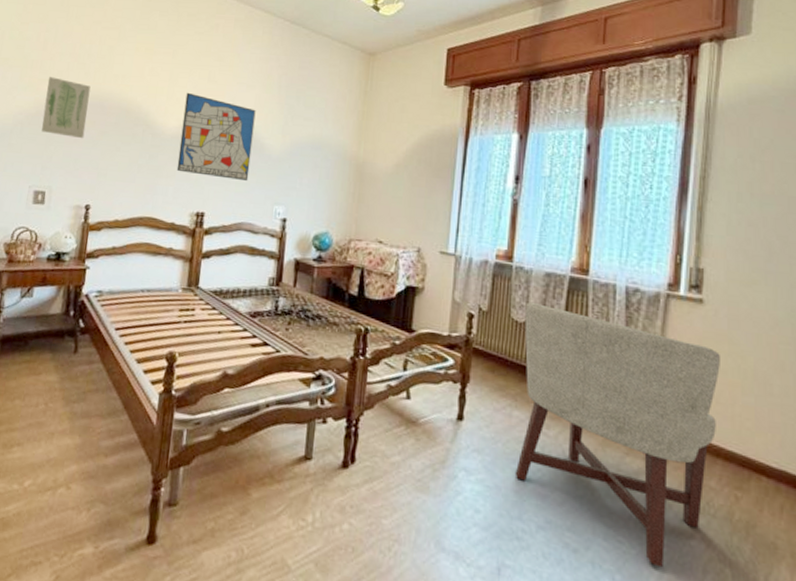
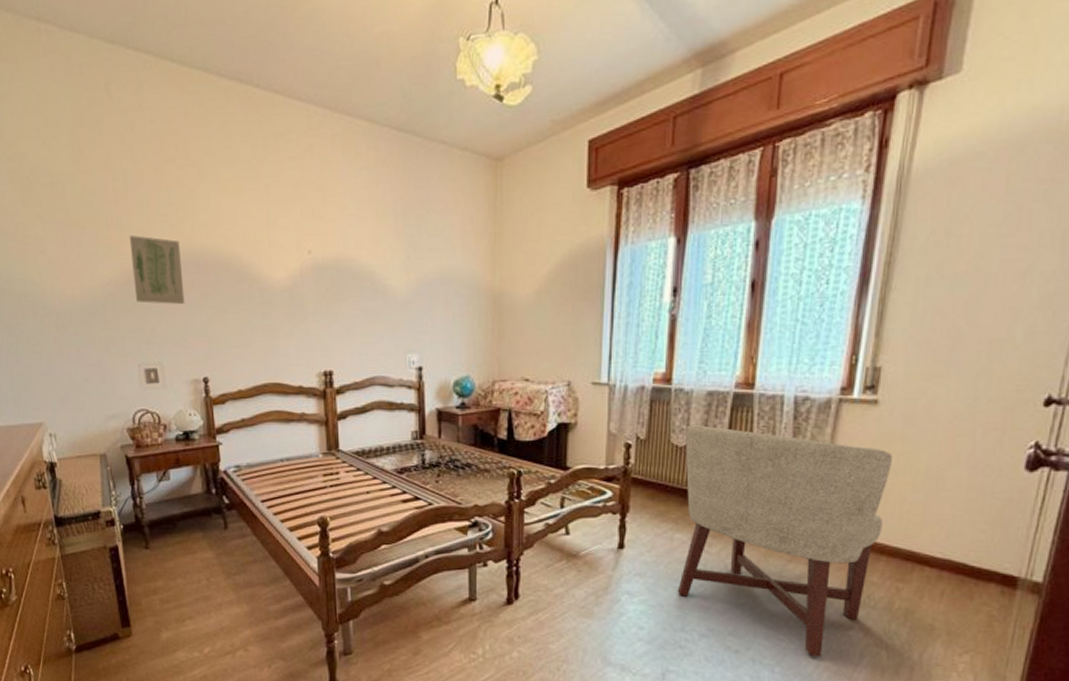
wall art: present [176,92,256,182] -> none [289,234,375,331]

